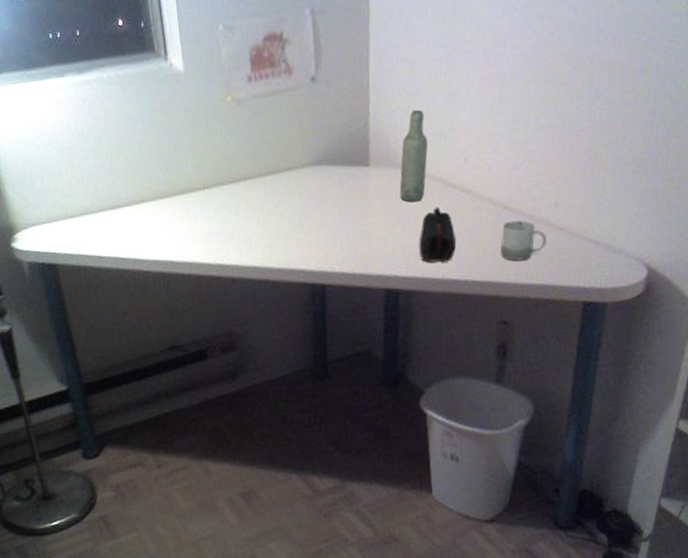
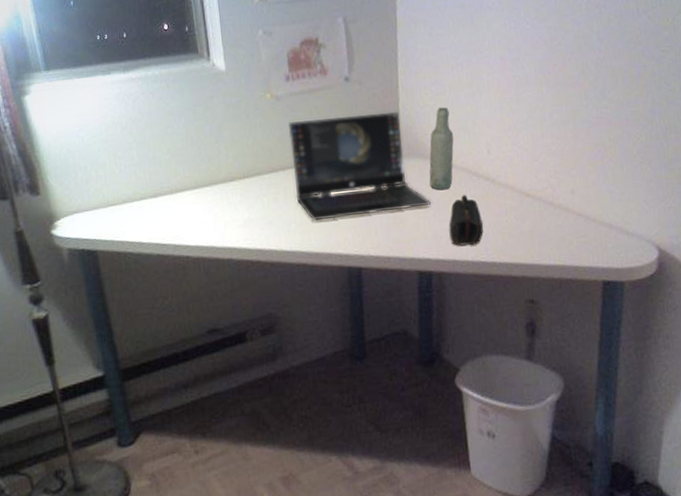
laptop: none [250,114,400,235] -> present [288,111,431,221]
cup: present [500,220,546,261] -> none [524,206,566,244]

